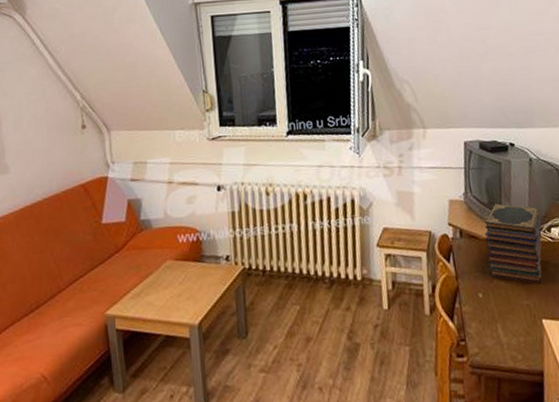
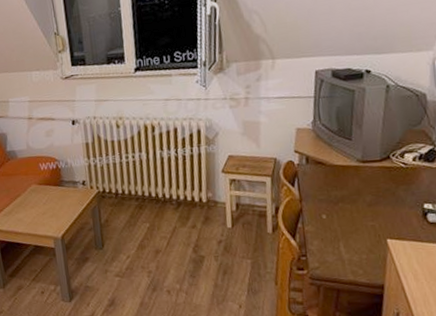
book stack: present [484,203,543,285] -> none [332,131,396,207]

